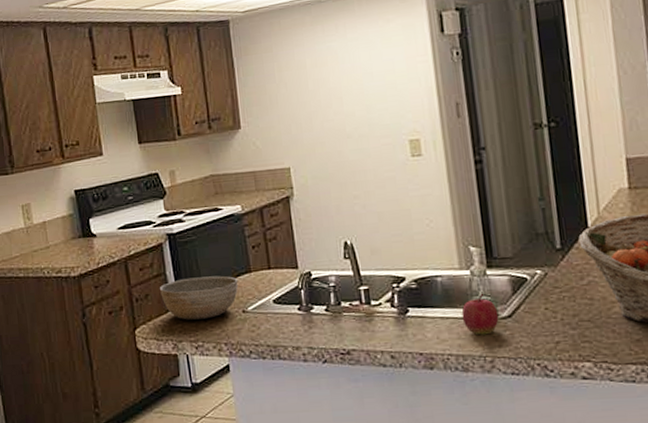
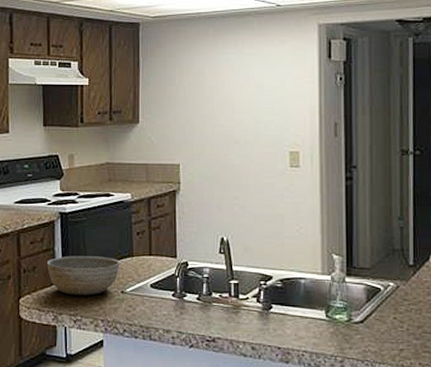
apple: present [461,293,499,335] -> none [319,298,352,337]

